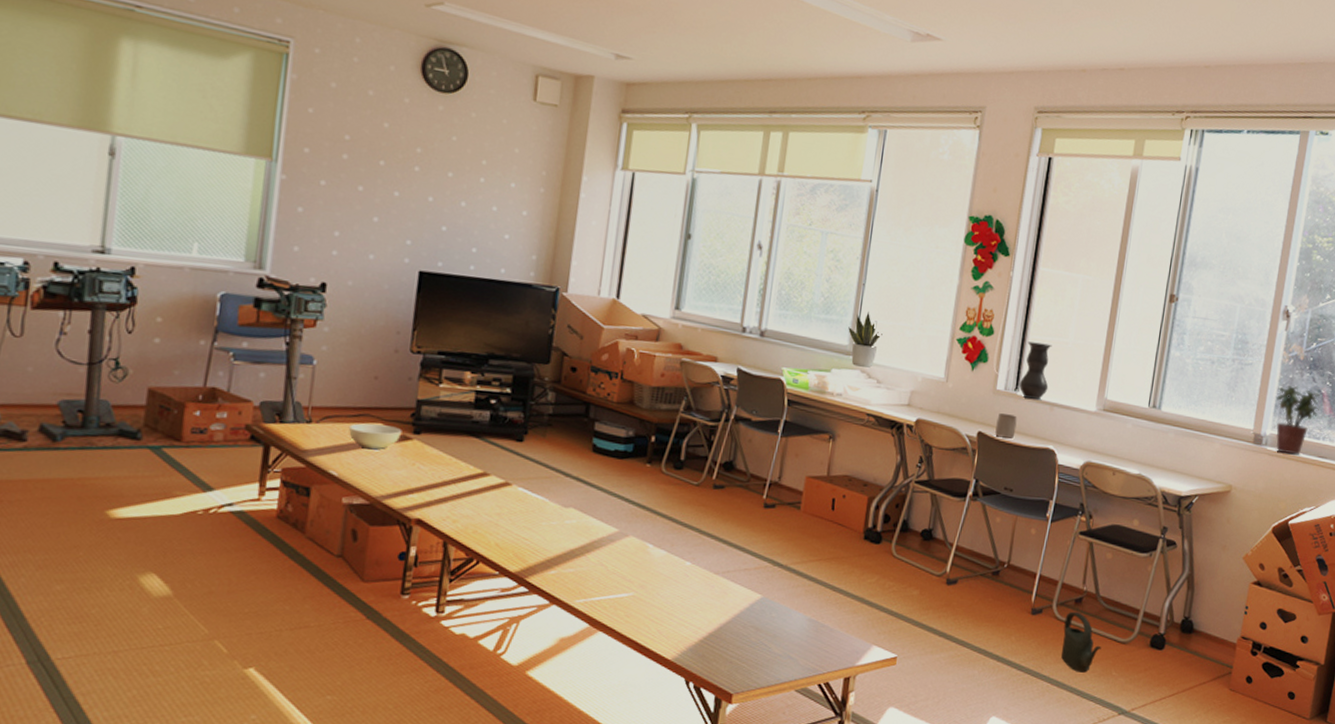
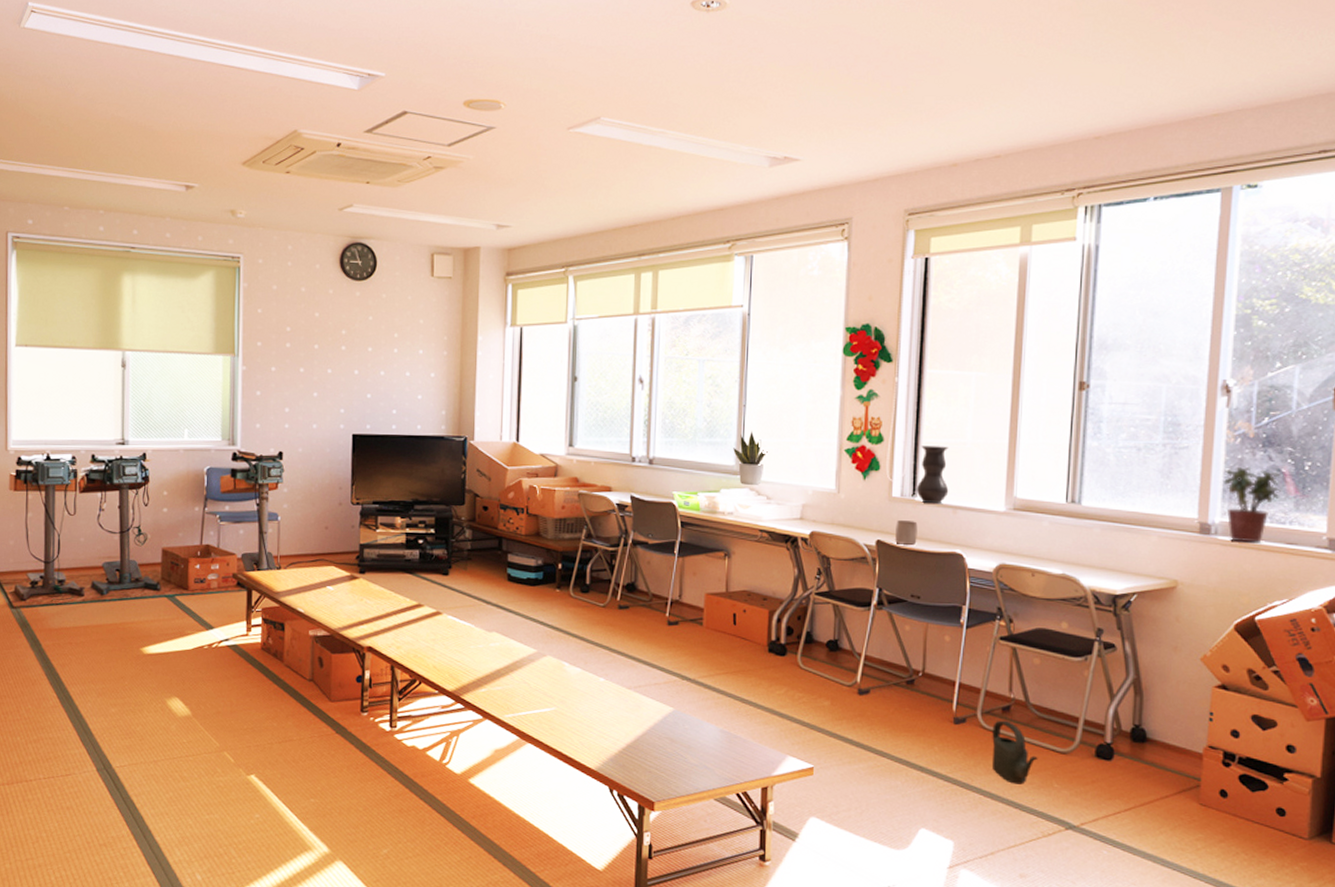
bowl: present [348,423,402,450] -> none [308,567,351,589]

